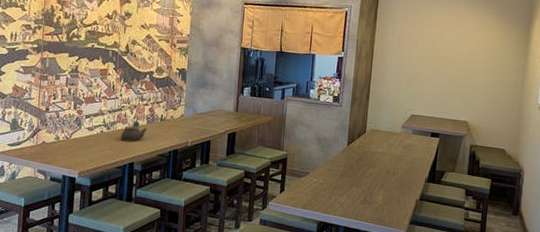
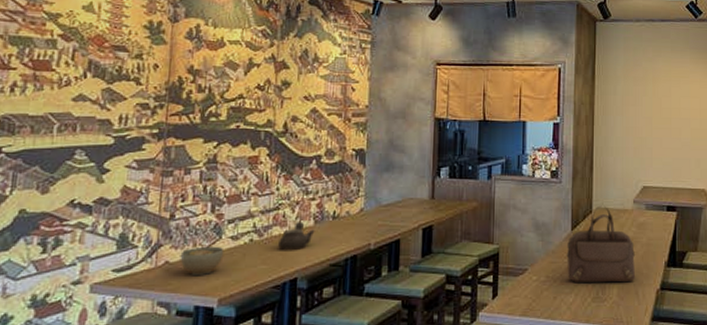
soup bowl: none [52,133,83,154] -> present [179,246,225,275]
handbag: none [341,127,401,192] -> present [566,205,636,283]

